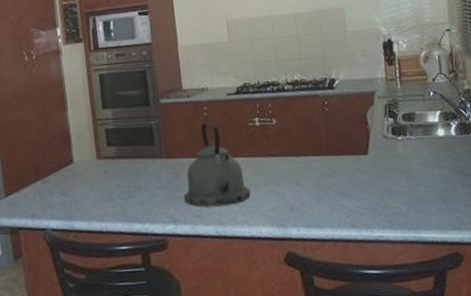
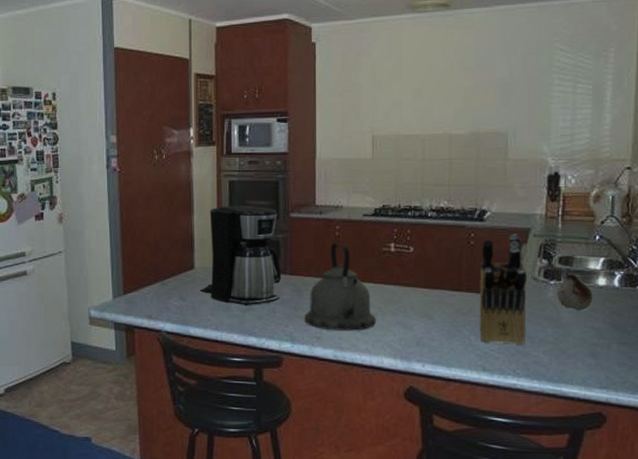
coffee maker: none [80,95,159,194] -> present [199,205,282,306]
knife block: none [335,97,385,201] -> present [479,234,528,346]
fruit: none [405,127,436,161] -> present [557,272,593,310]

